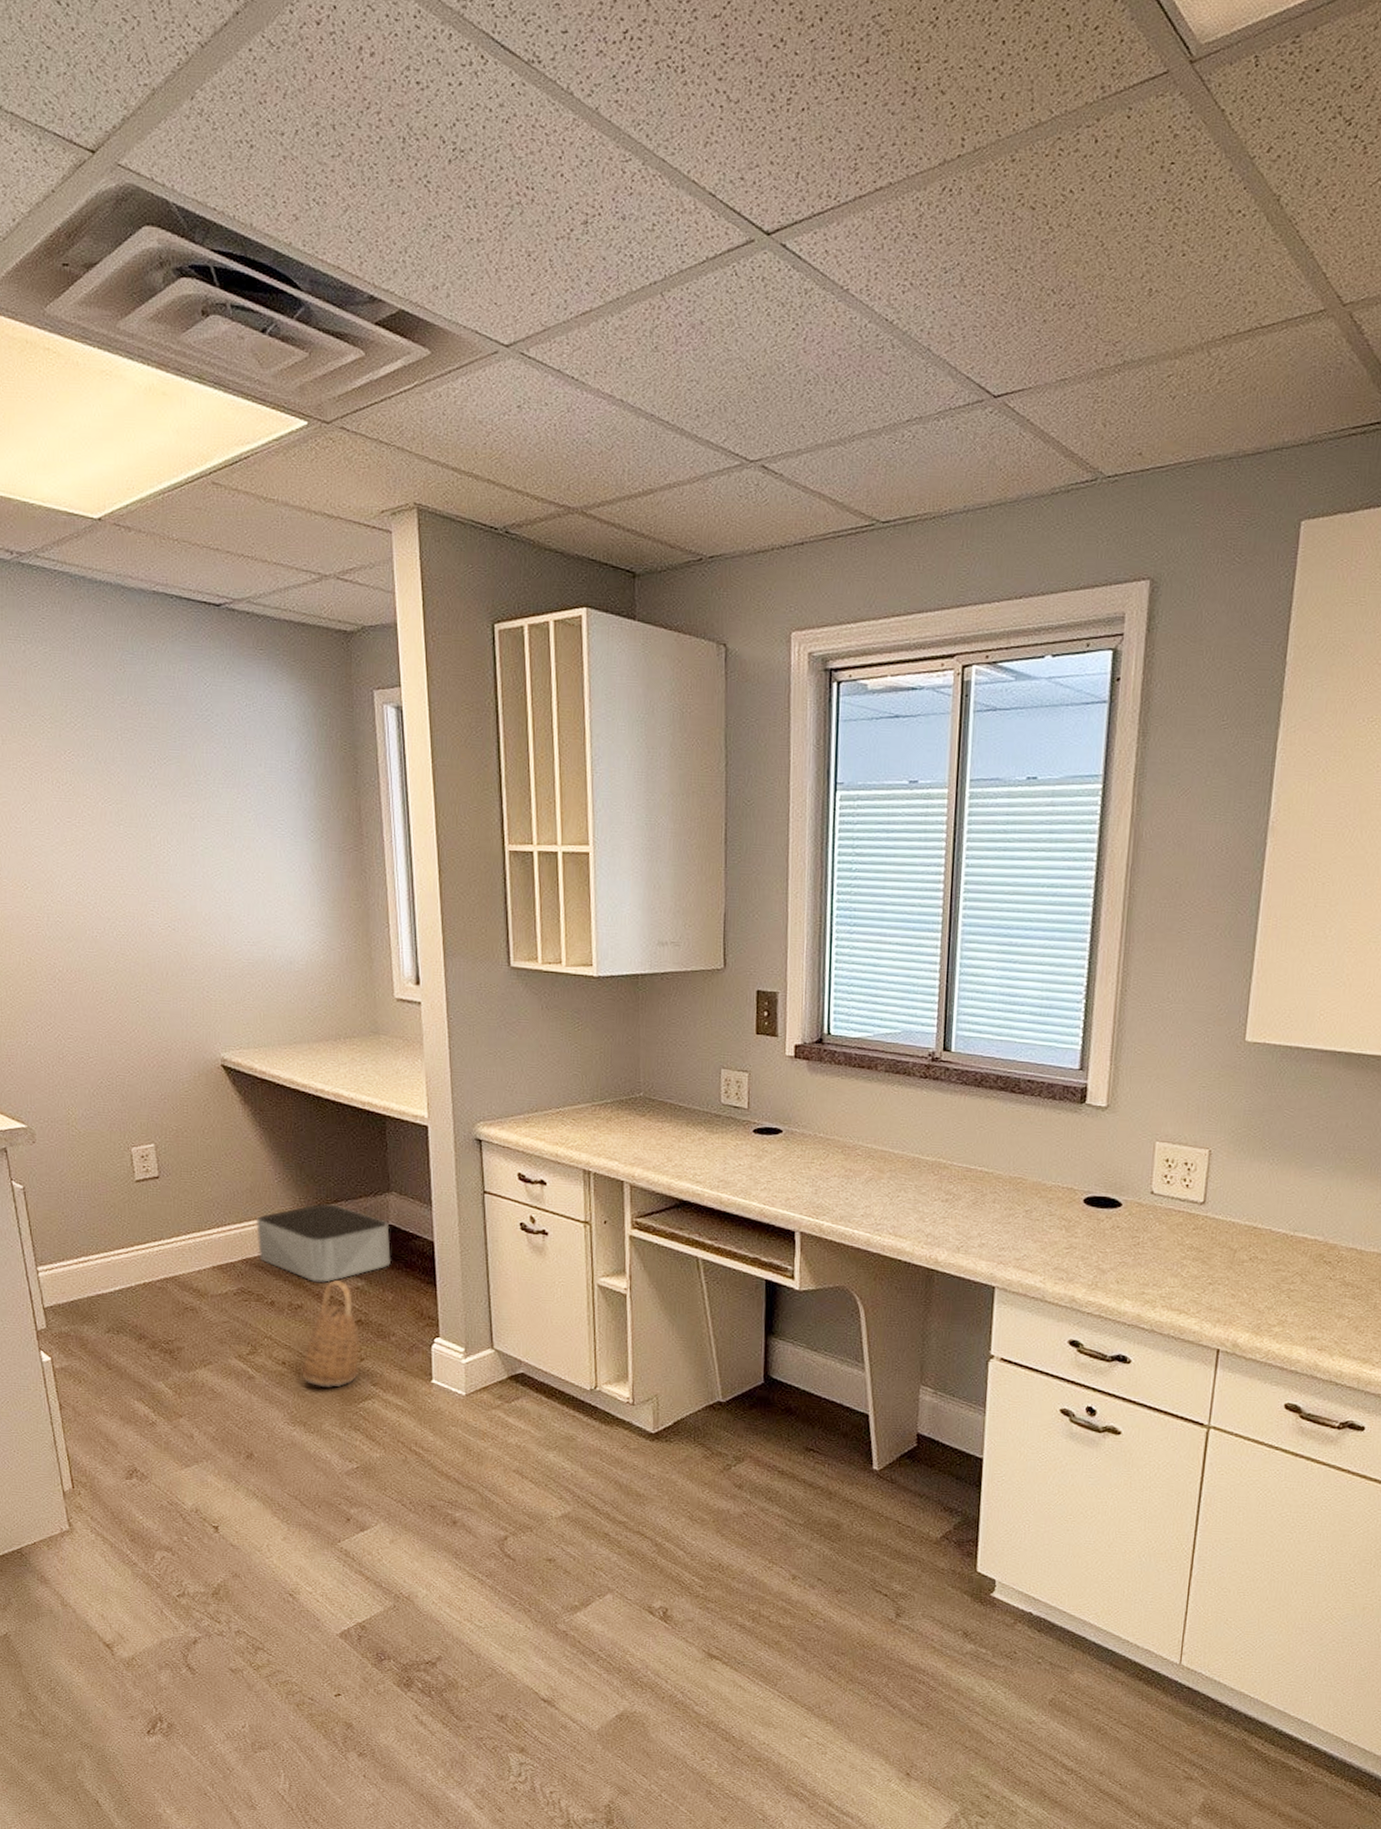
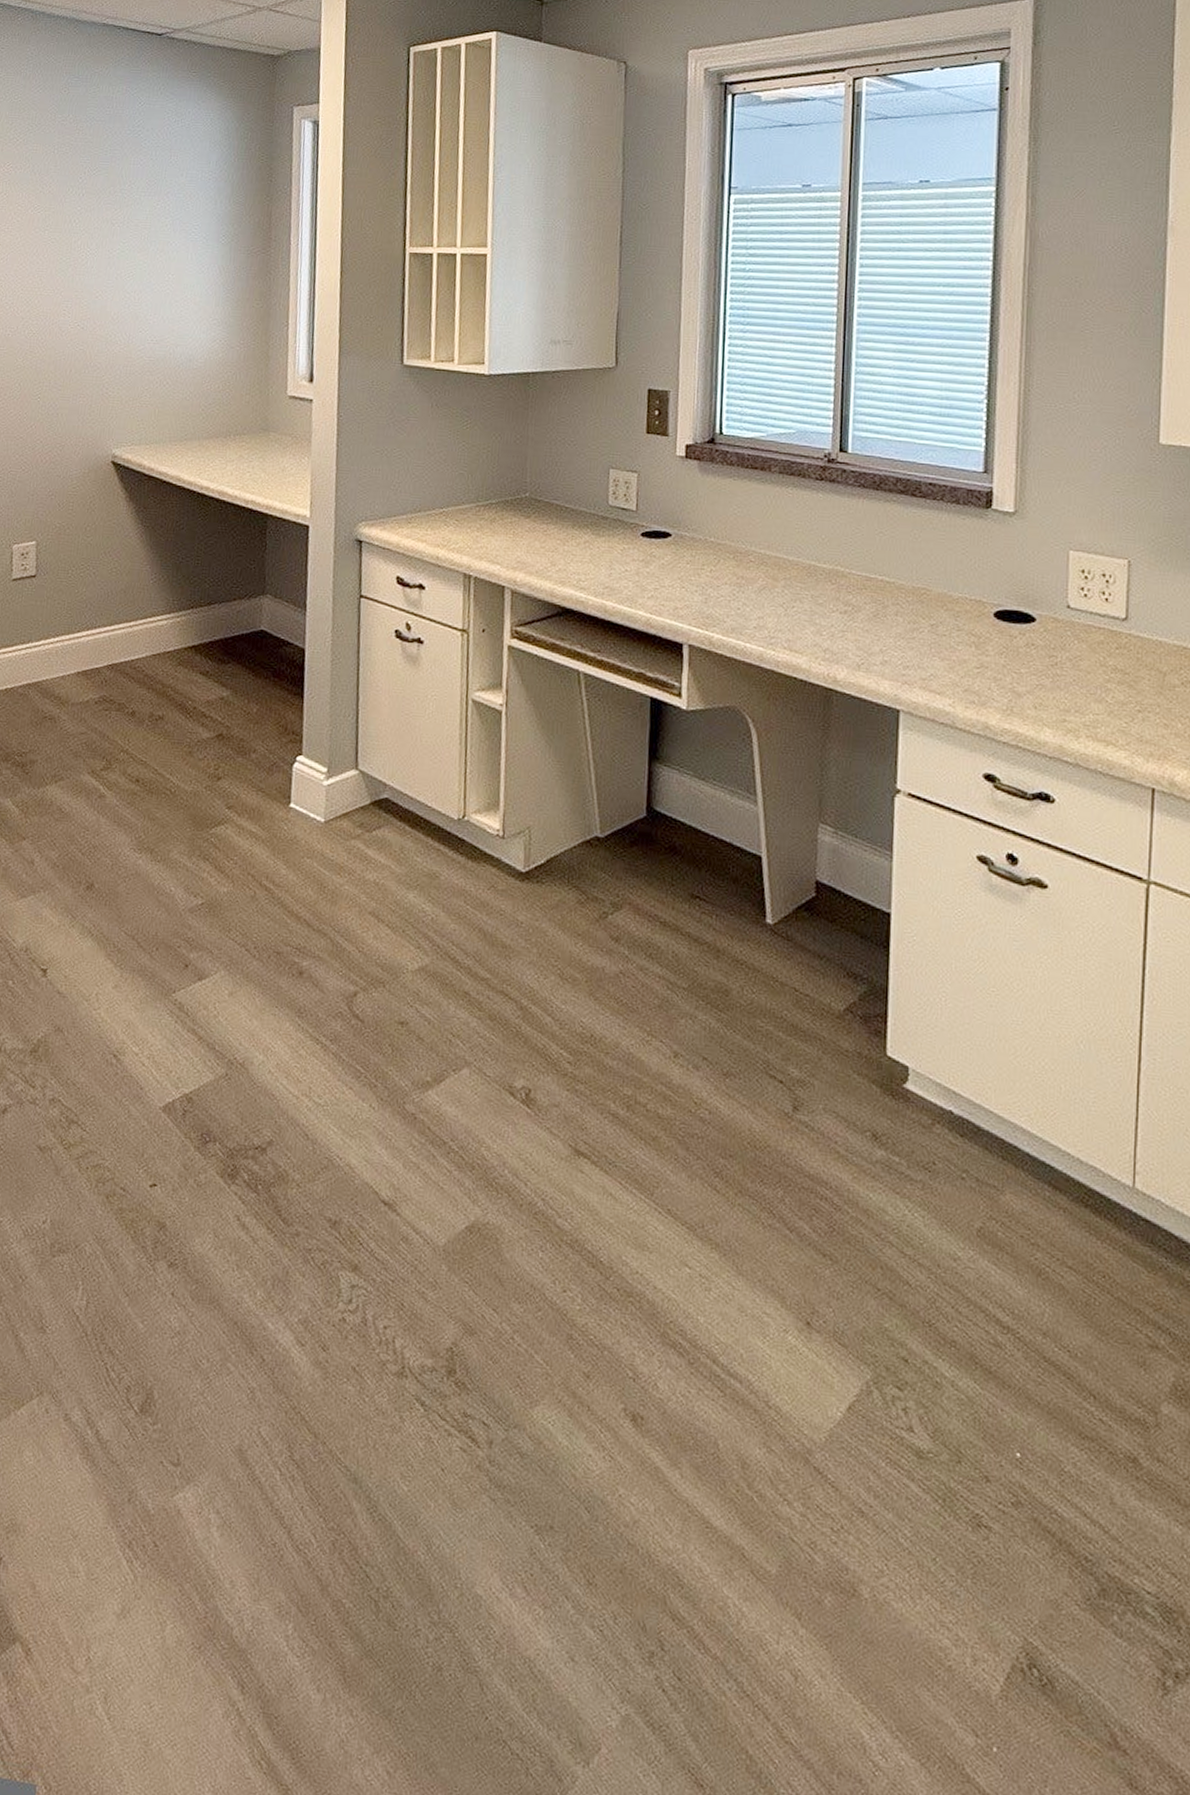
storage bin: present [255,1203,392,1283] -> none [125,606,261,692]
basket: present [302,1280,360,1387] -> none [155,689,219,809]

